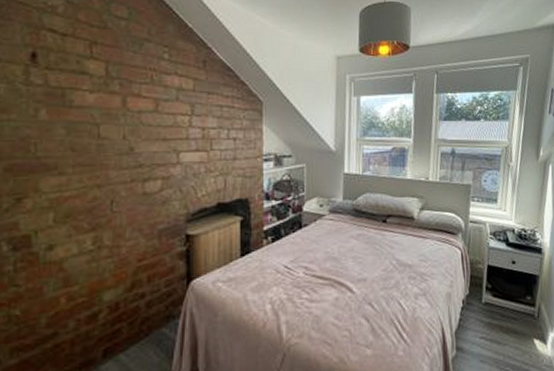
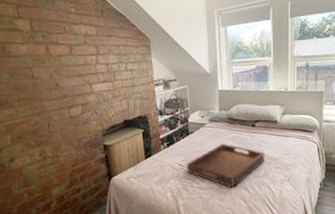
serving tray: none [295,242,397,302] -> present [186,143,265,188]

